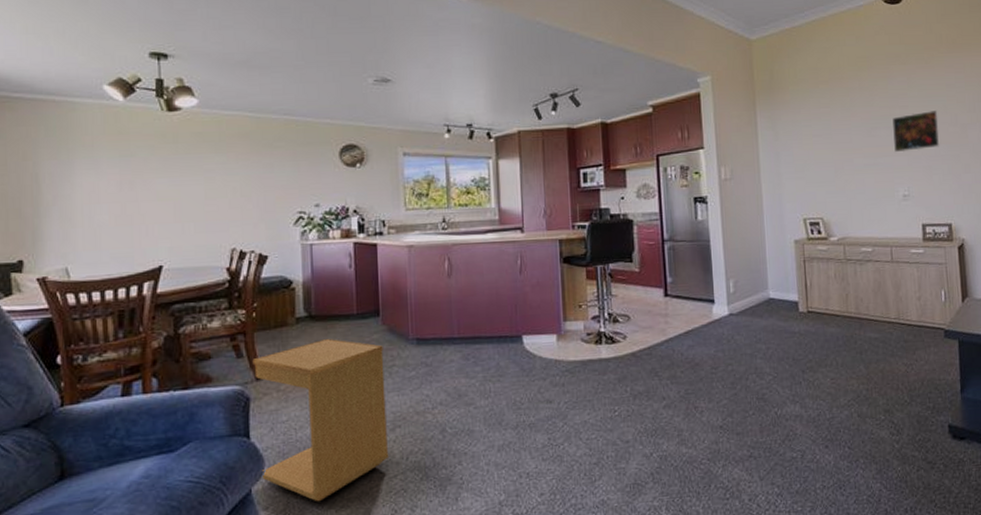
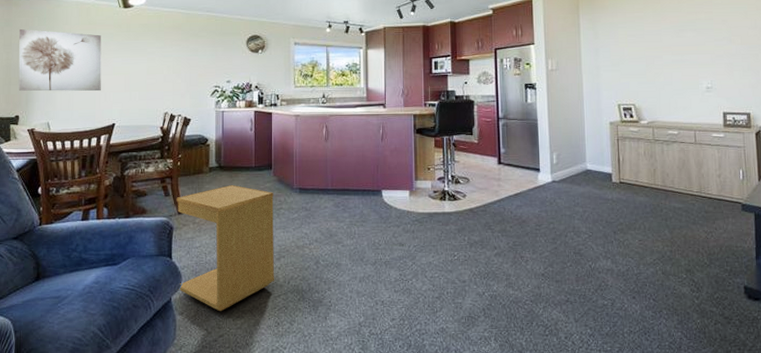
wall art: none [18,141,141,227] -> present [18,28,102,92]
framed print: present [892,111,940,153] -> none [698,16,741,51]

